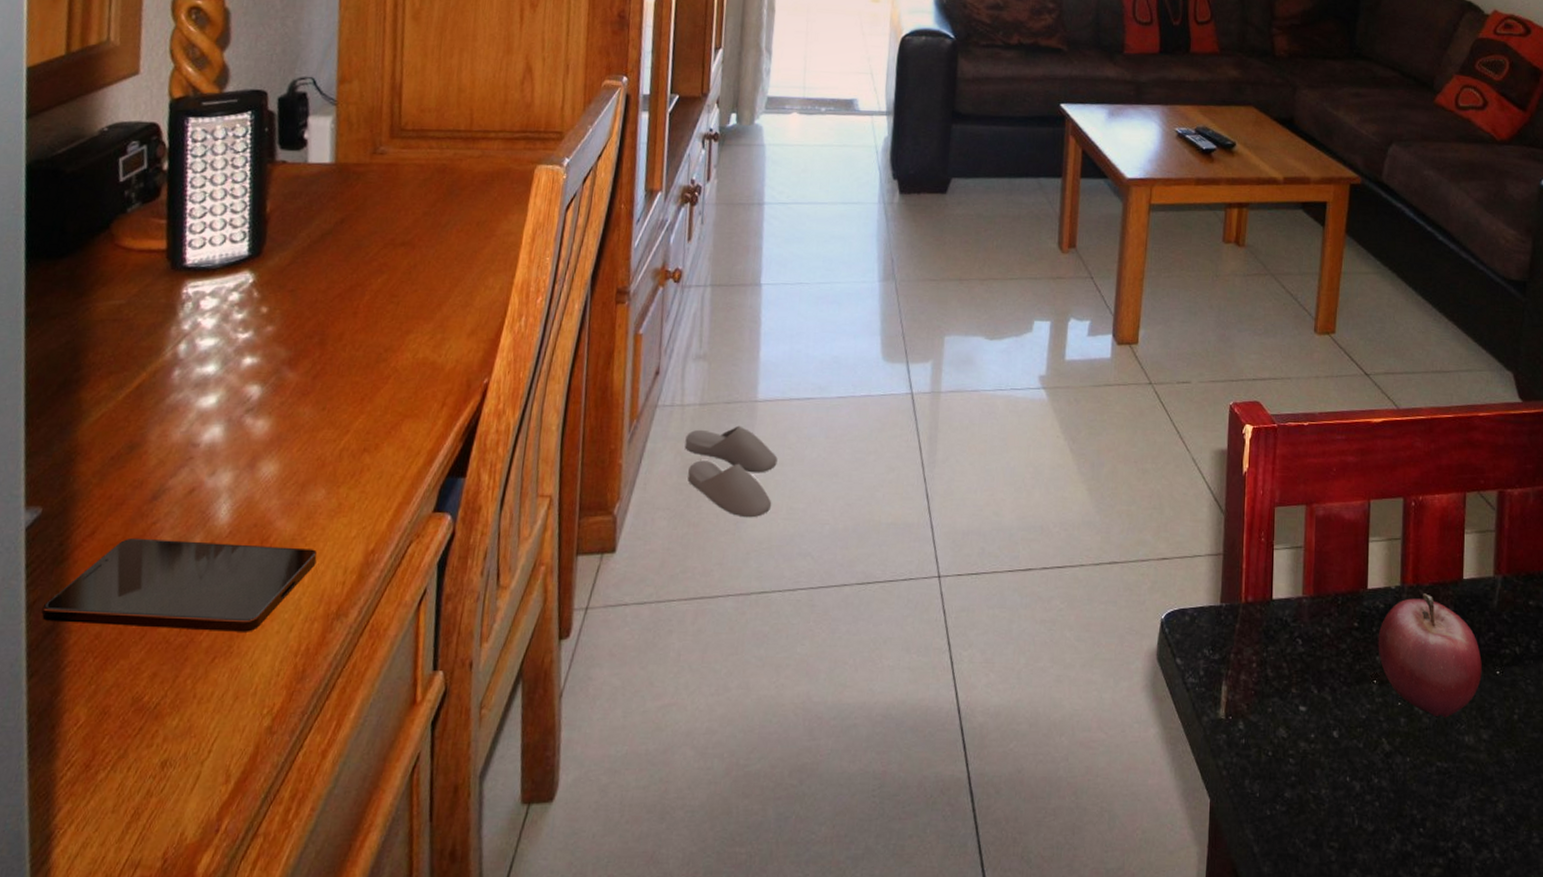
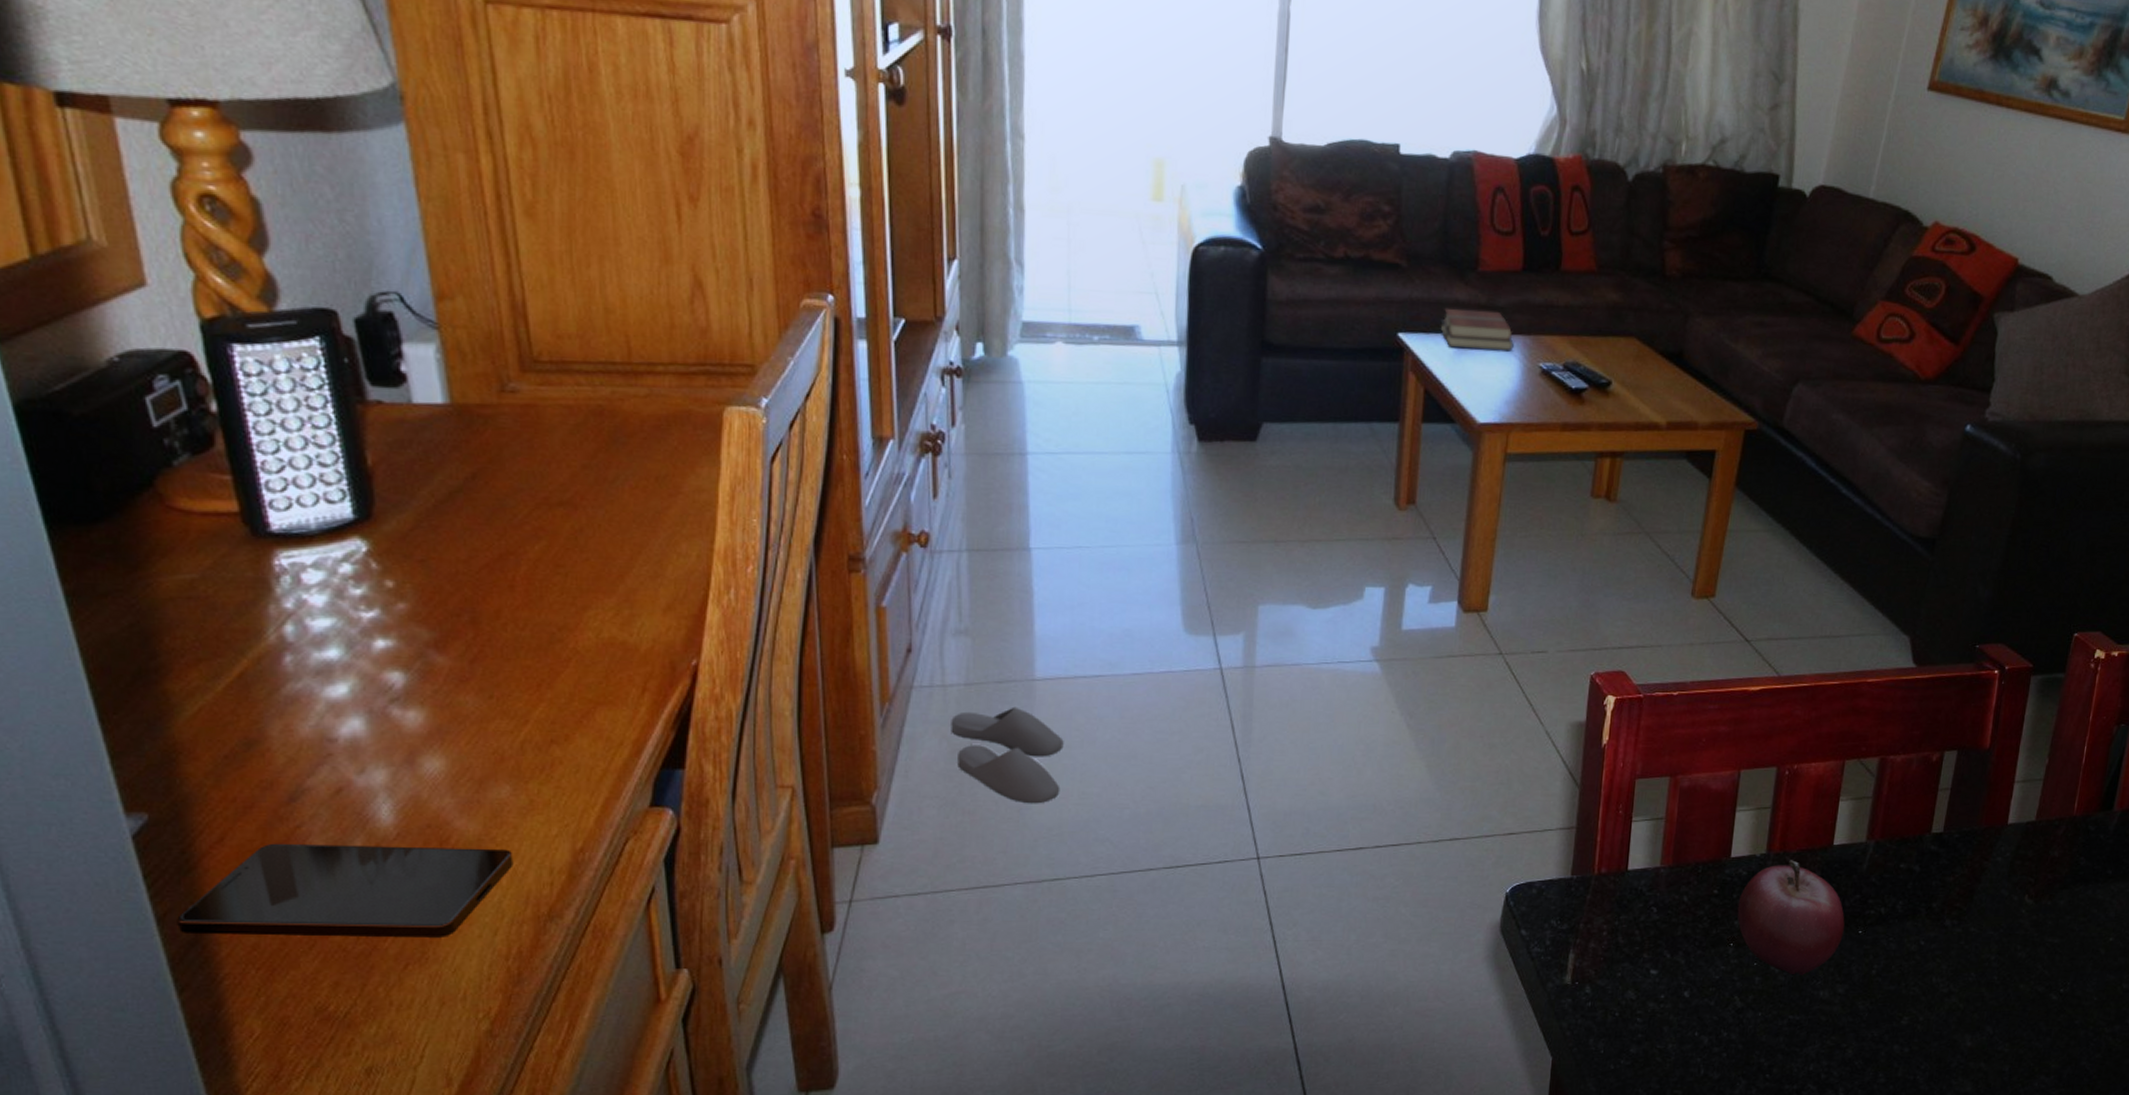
books: none [1094,83,1154,118] -> present [1440,307,1514,350]

